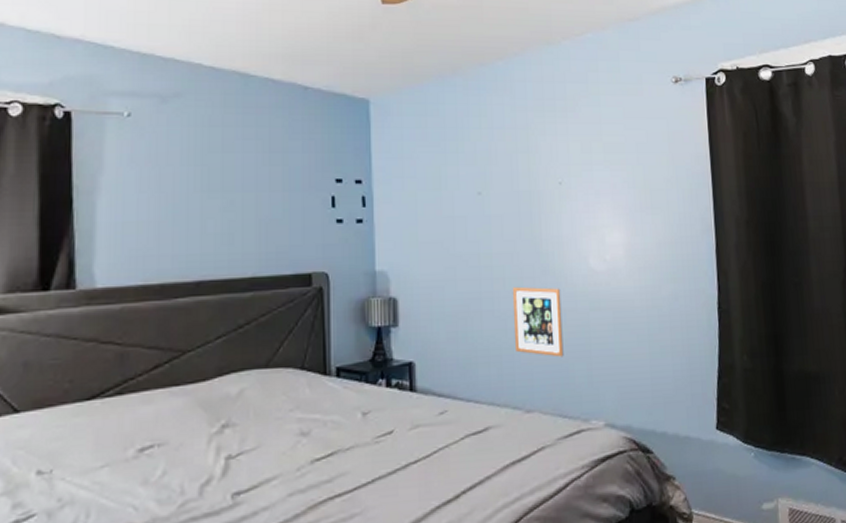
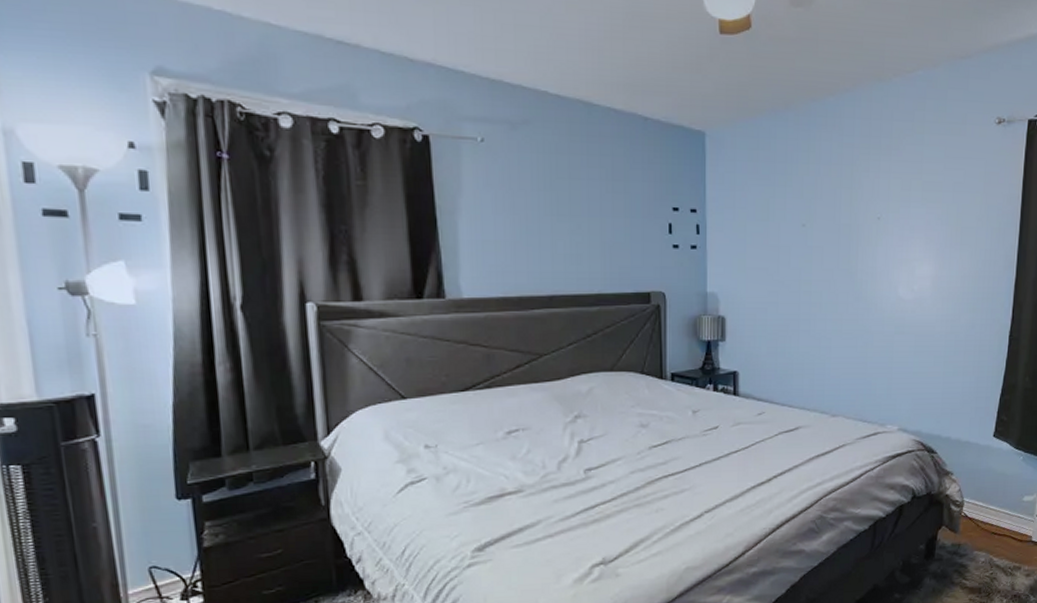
picture frame: present [512,286,564,357] -> none [826,310,871,373]

